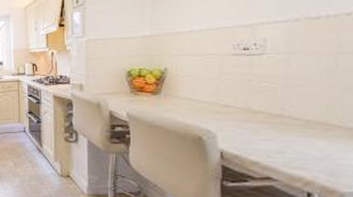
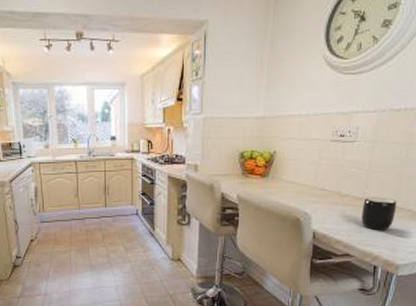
mug: none [281,113,331,152] -> present [361,197,397,231]

